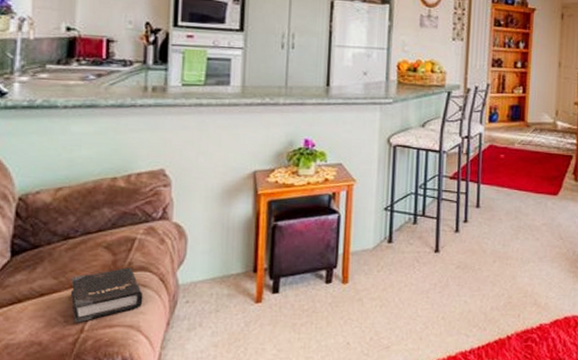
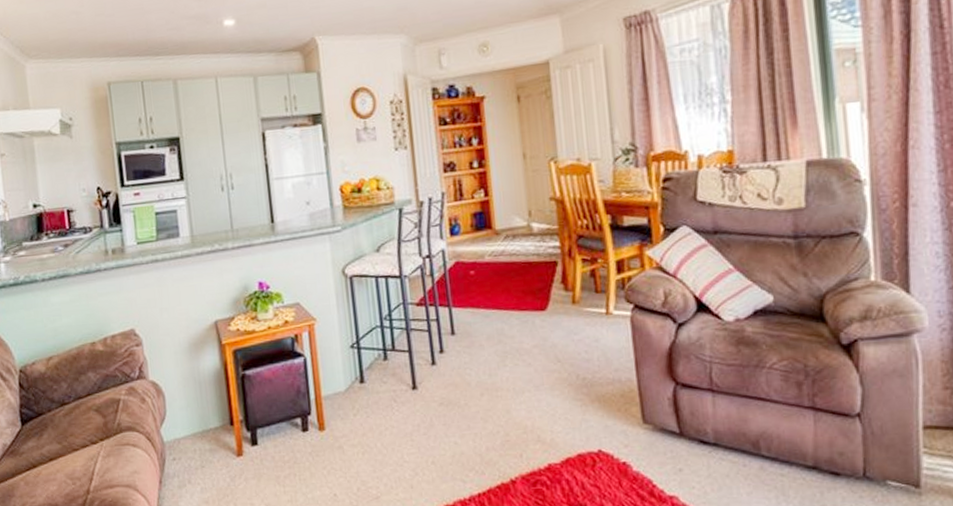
hardback book: present [70,267,143,323] -> none [72,428,136,485]

